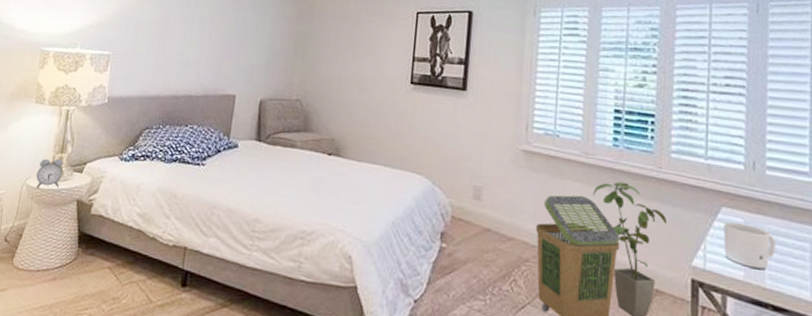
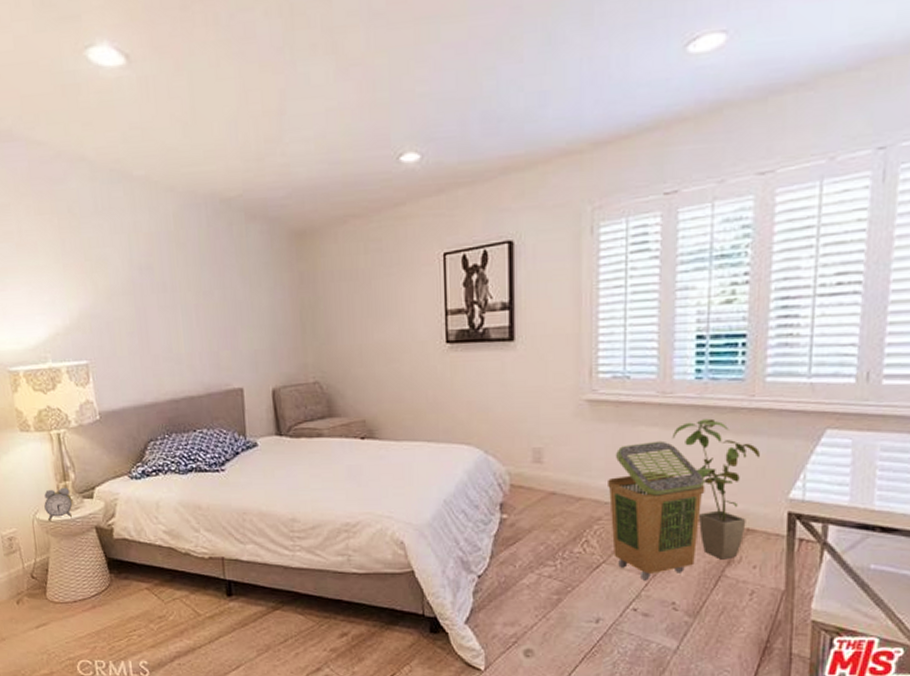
mug: present [723,222,776,270] -> none [827,444,890,492]

